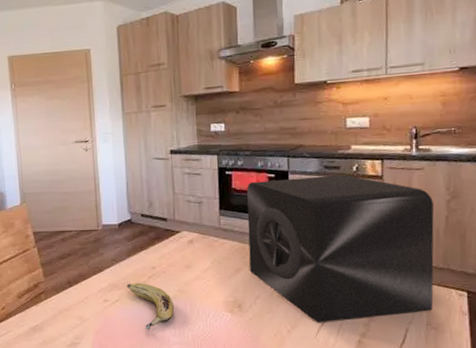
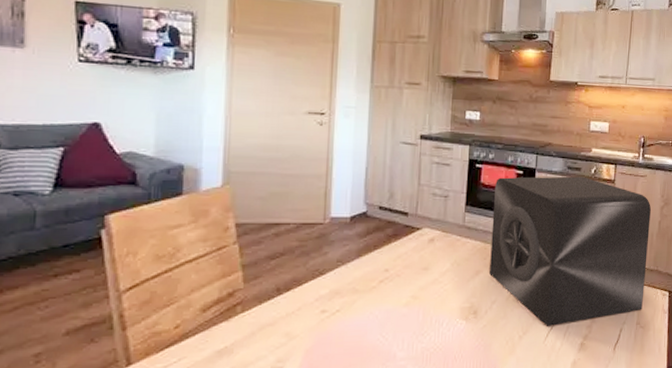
fruit: present [127,283,174,330] -> none [352,288,405,346]

